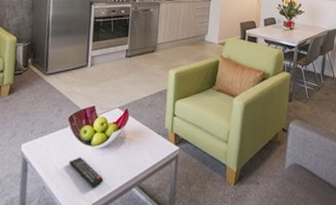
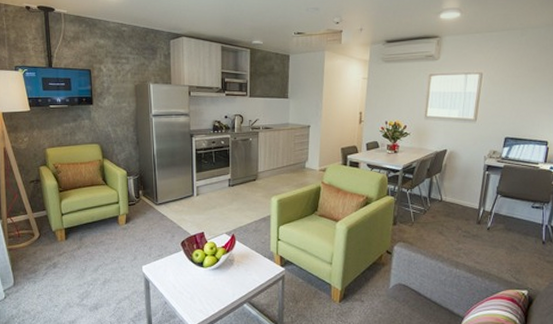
remote control: present [68,157,104,187] -> none [184,277,217,303]

